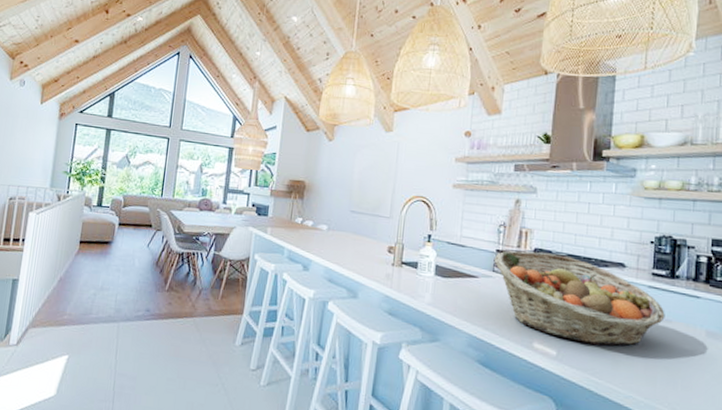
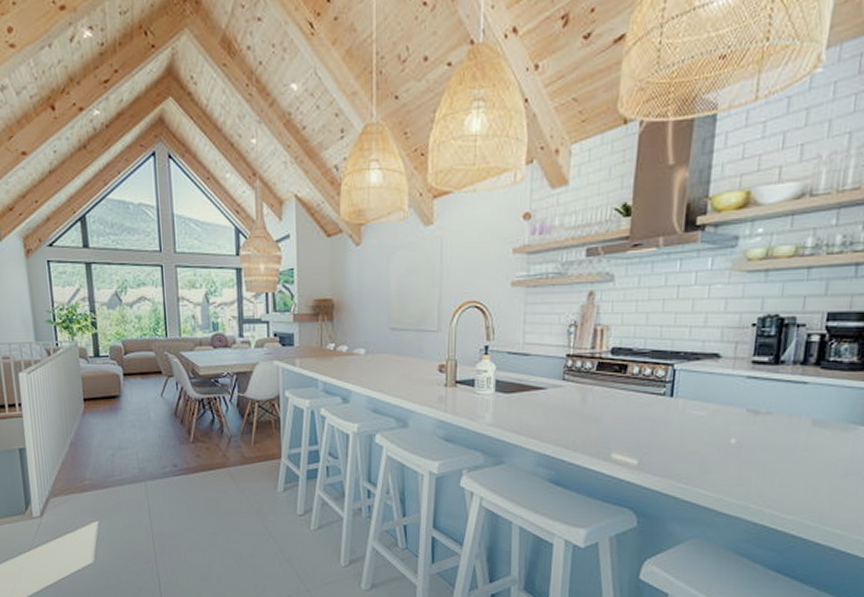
fruit basket: present [494,250,665,346] -> none [563,352,765,448]

